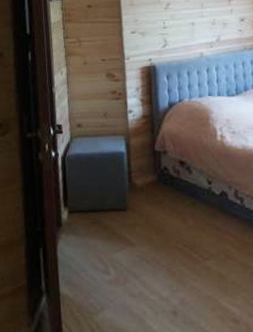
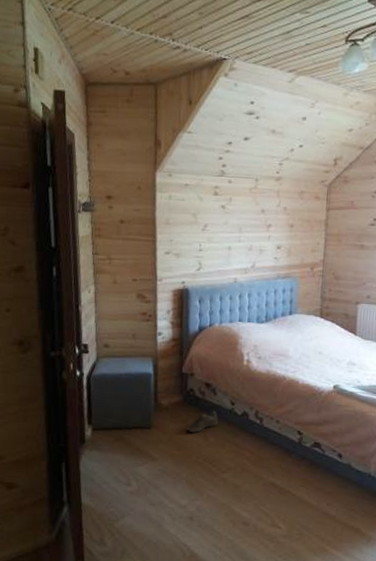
sneaker: none [163,190,195,216] -> present [186,410,218,434]

